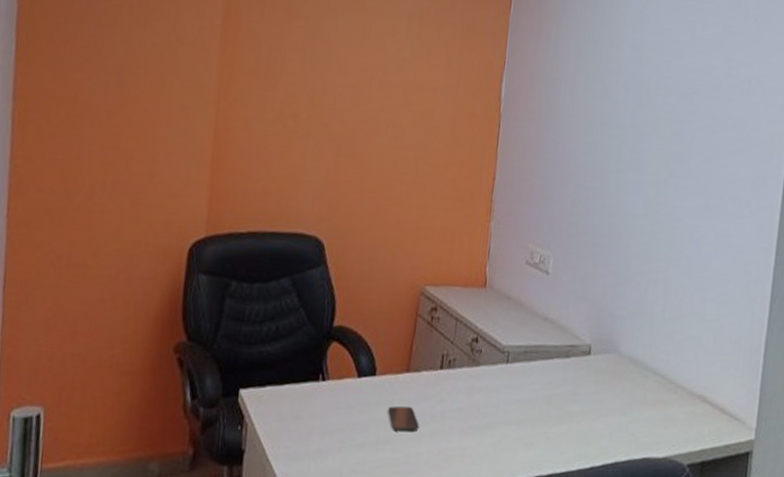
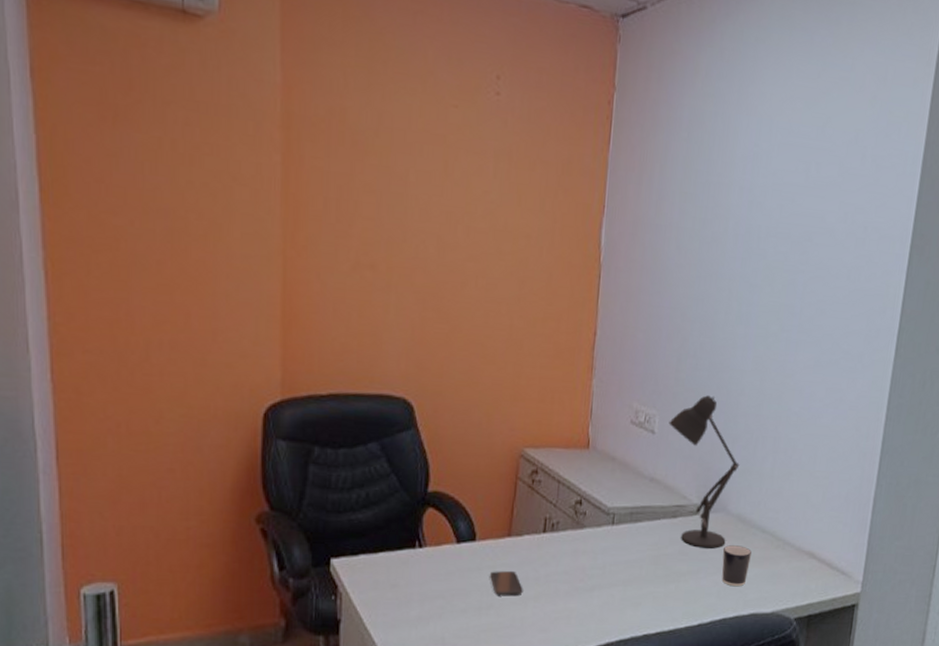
desk lamp: none [562,238,631,390] -> present [669,395,740,548]
mug: none [614,387,643,430] -> present [722,545,752,587]

